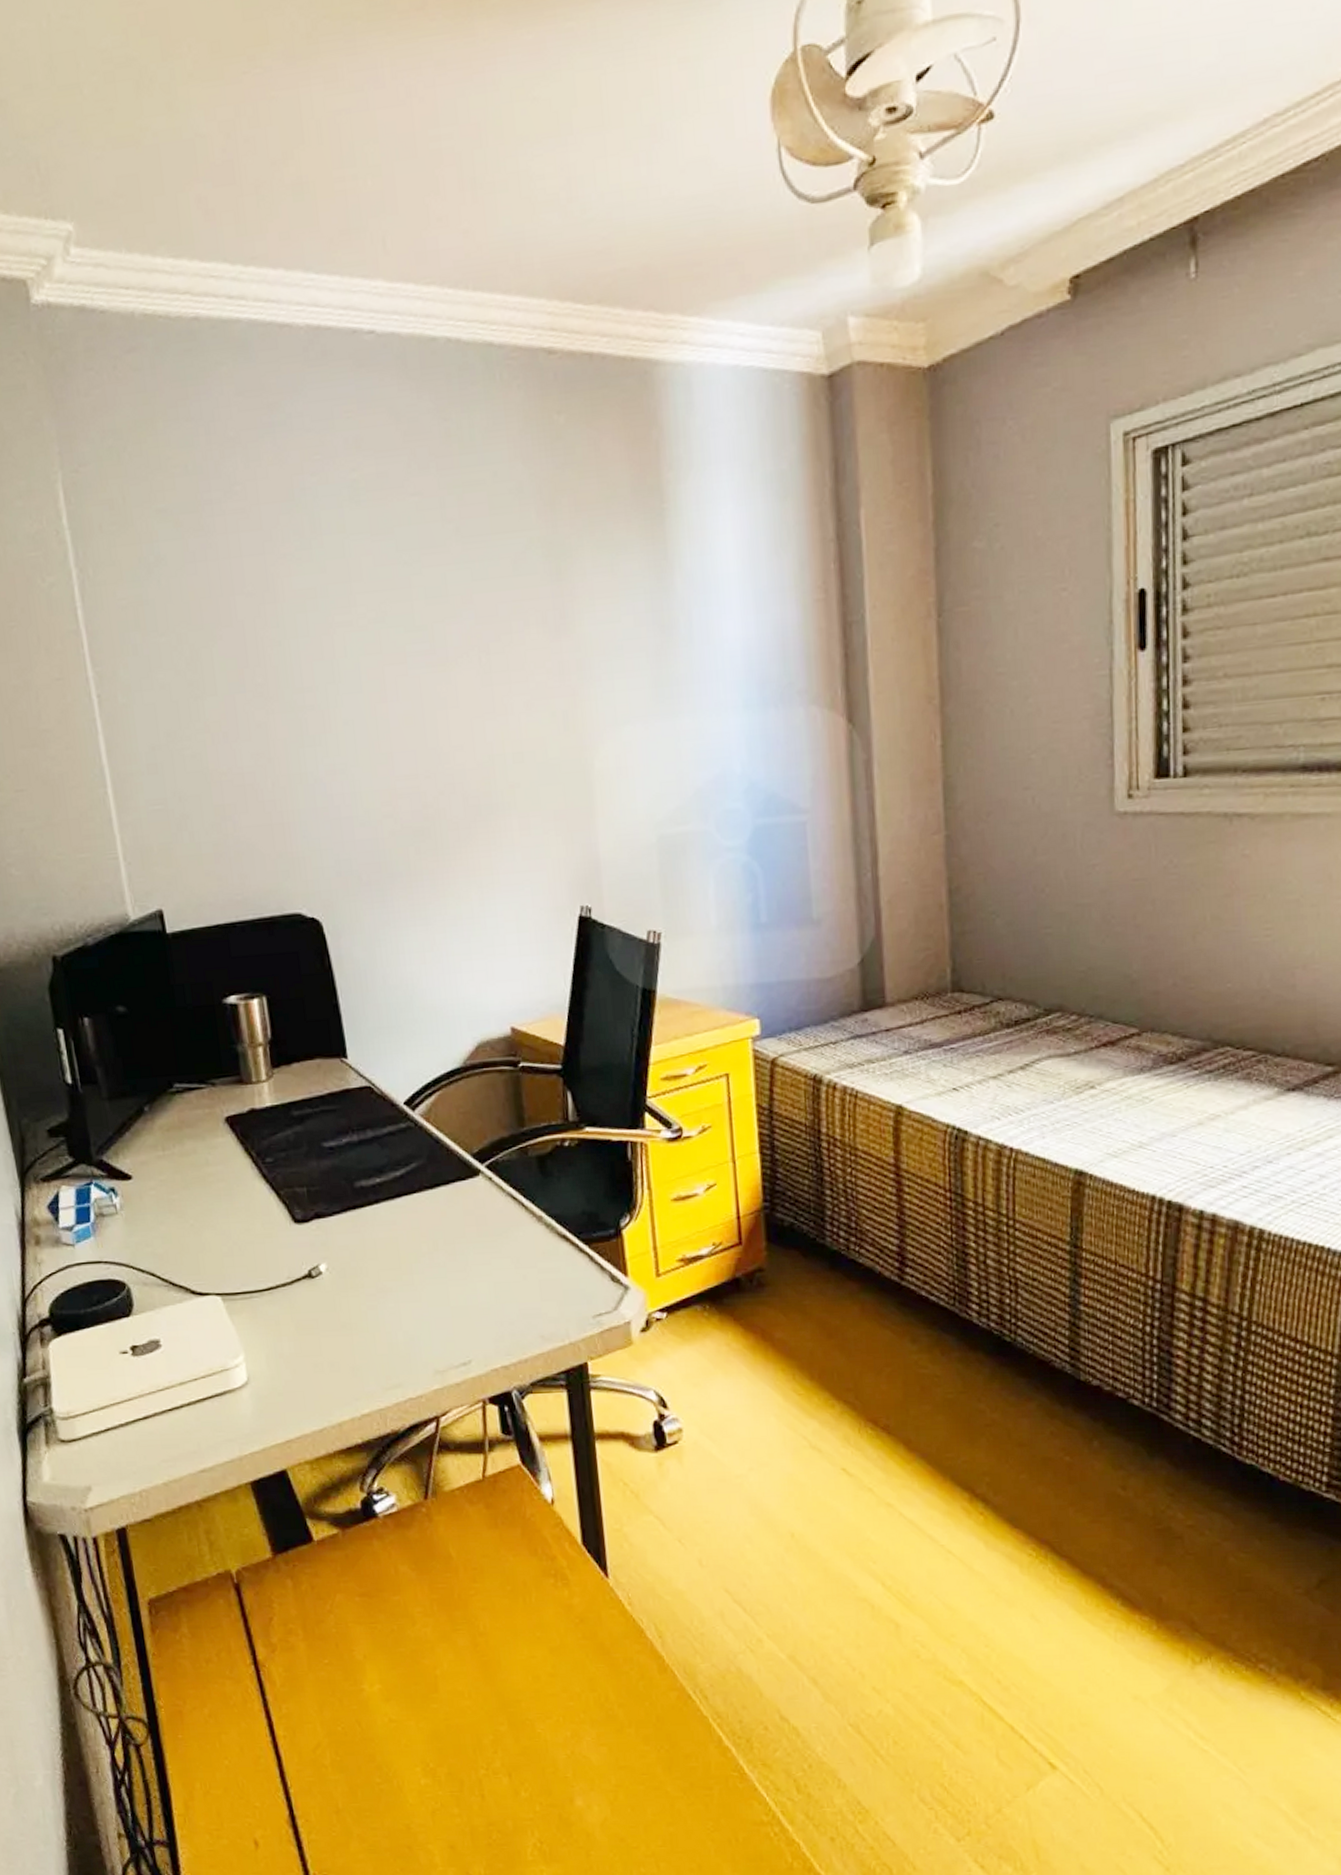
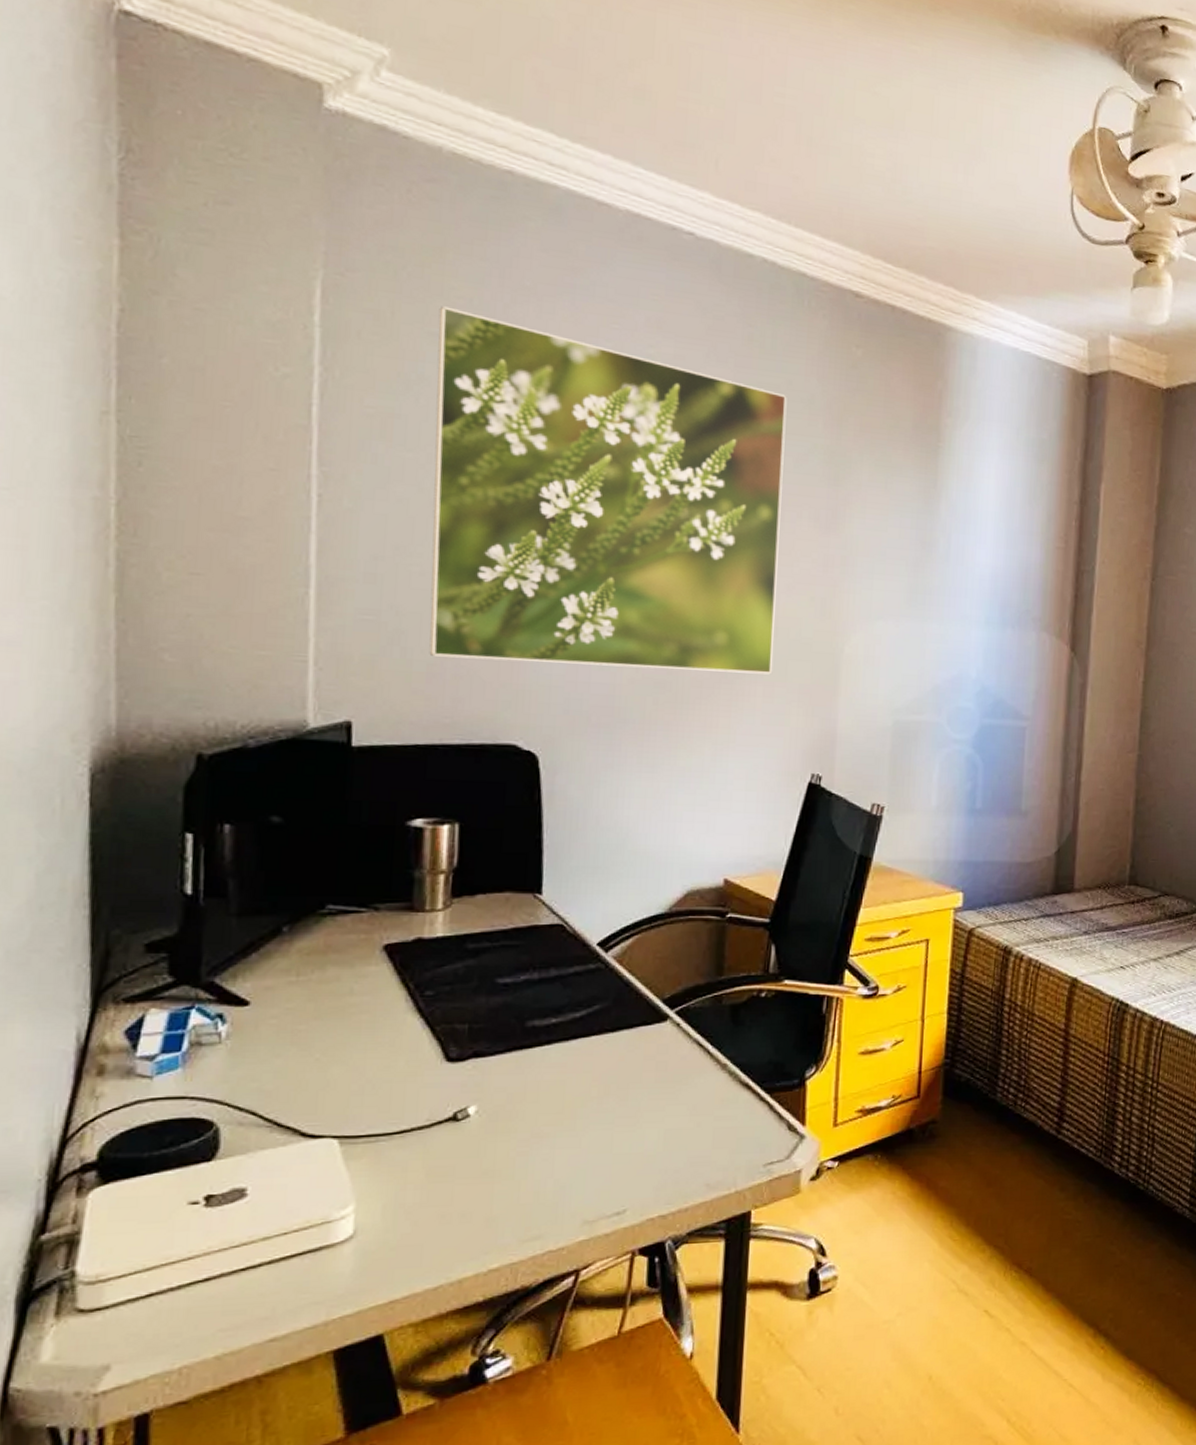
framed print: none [161,478,525,836] -> present [429,306,787,675]

